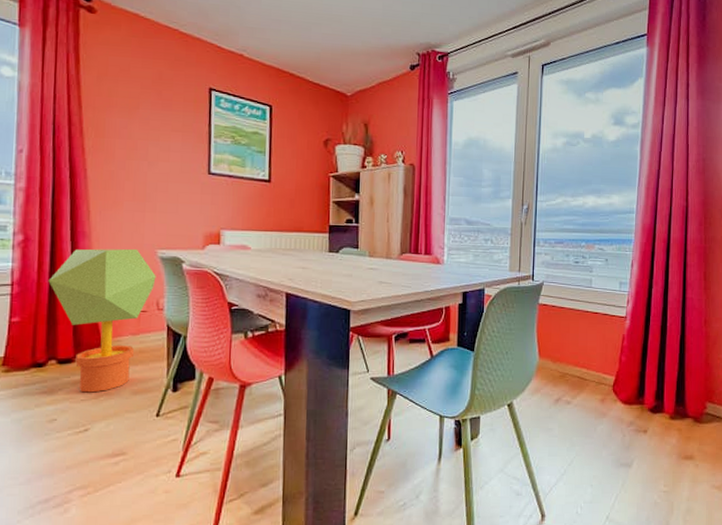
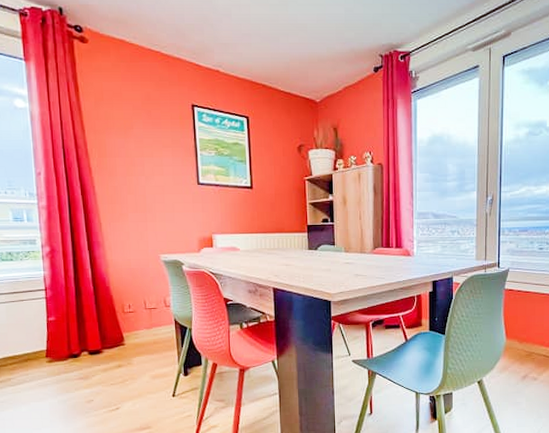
potted tree: present [48,248,156,393] -> none [74,254,162,378]

